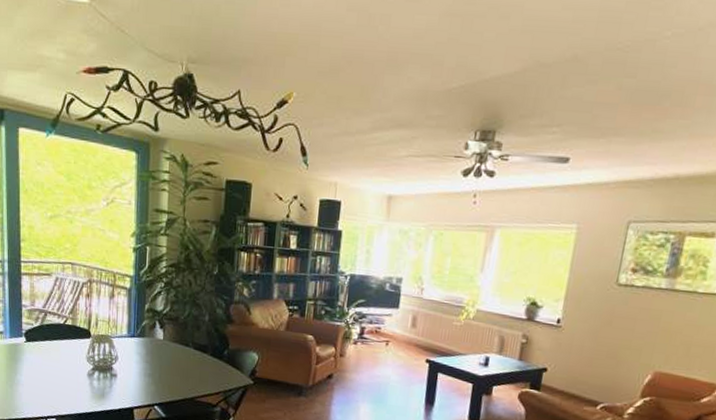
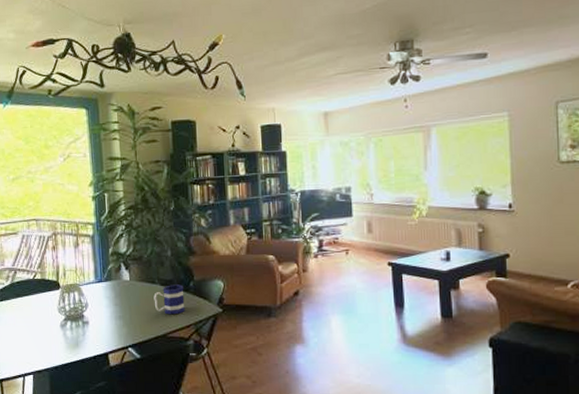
mug: none [185,350,218,380] -> present [154,284,185,315]

